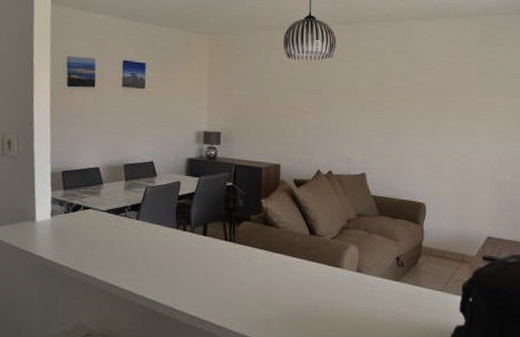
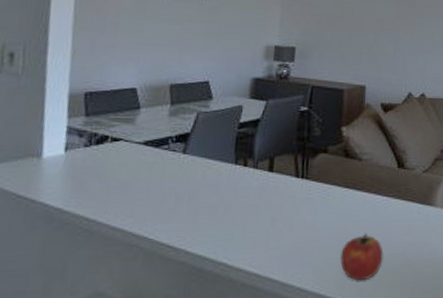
fruit: none [264,288,299,328] -> present [340,233,384,281]

